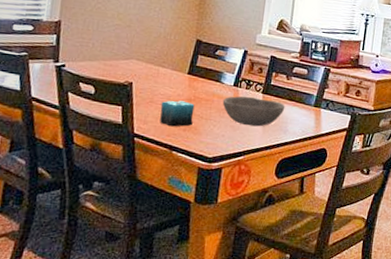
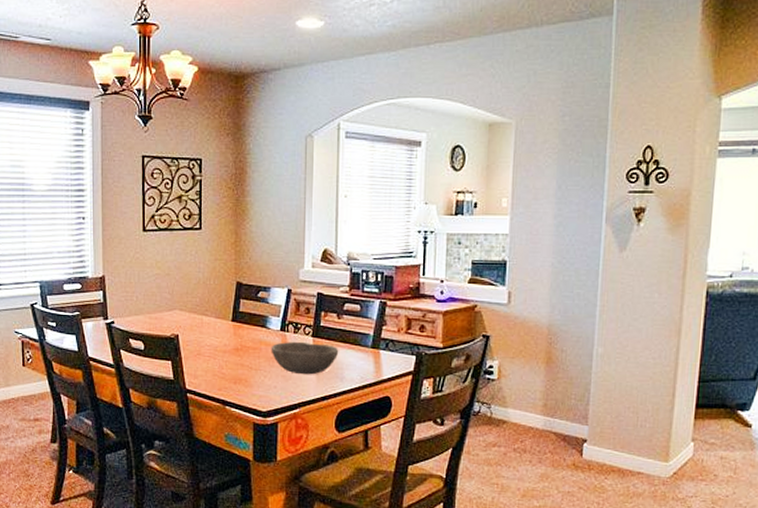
candle: present [160,100,195,127] -> none [208,351,243,380]

